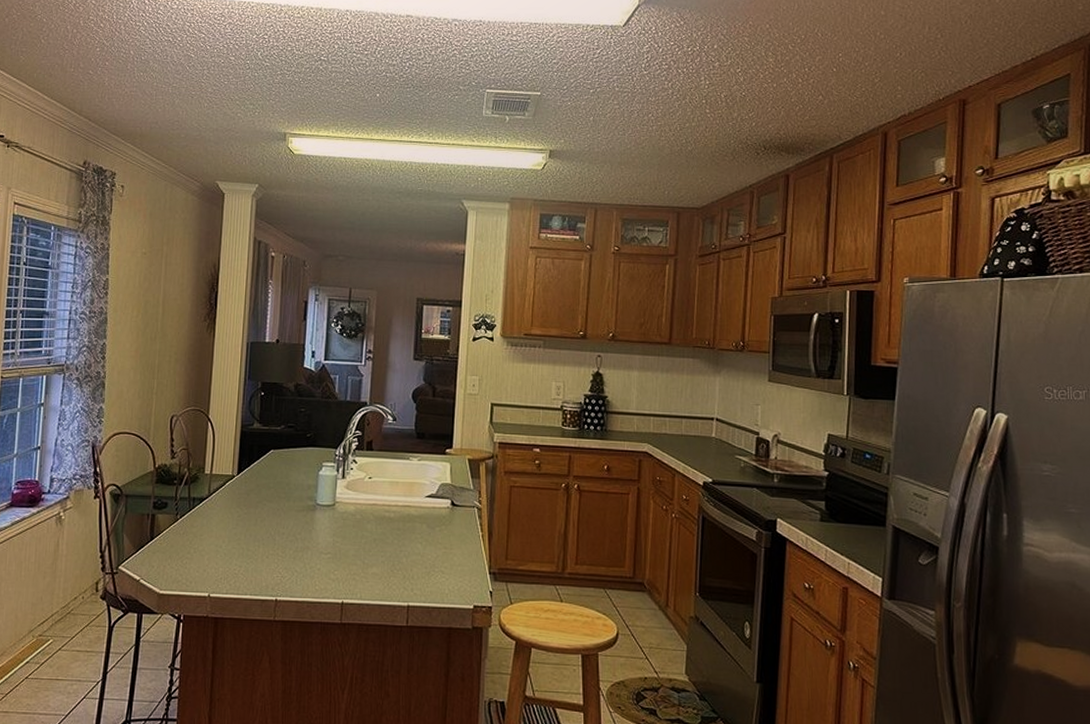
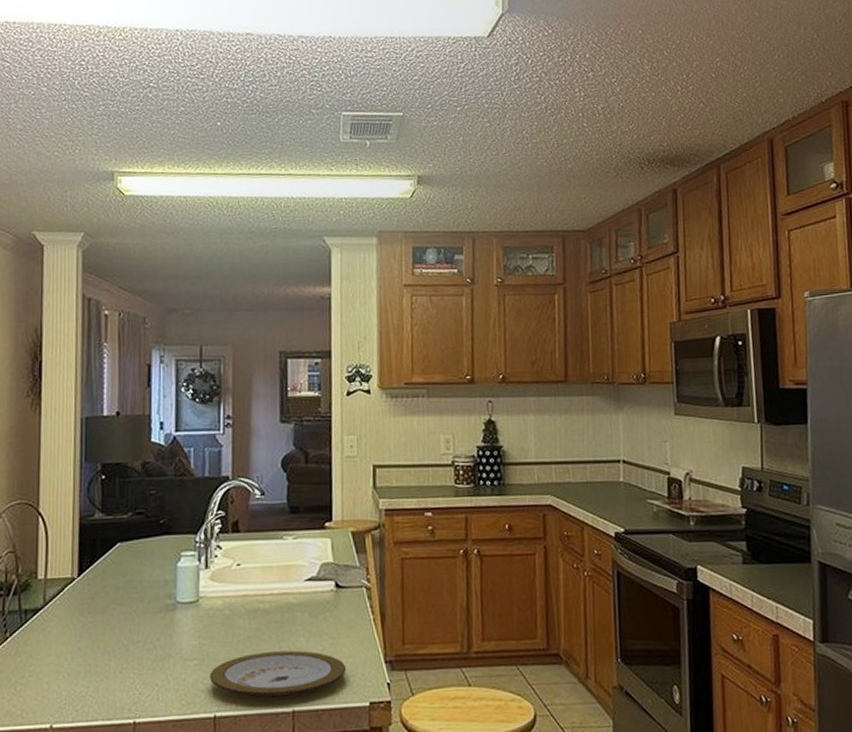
plate: none [340,554,456,593] -> present [210,650,347,698]

